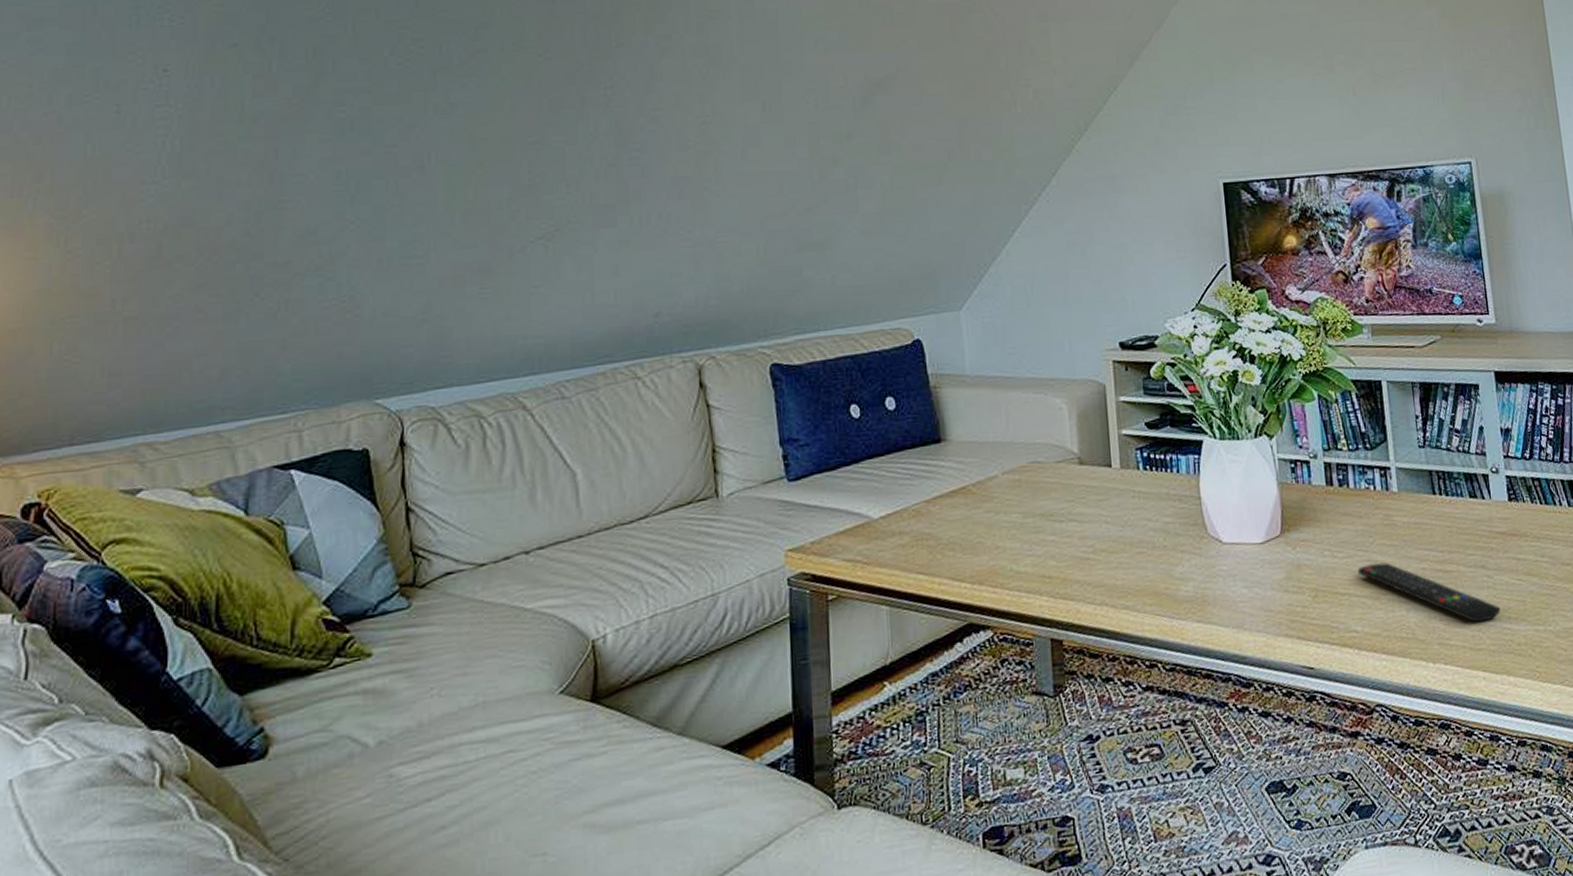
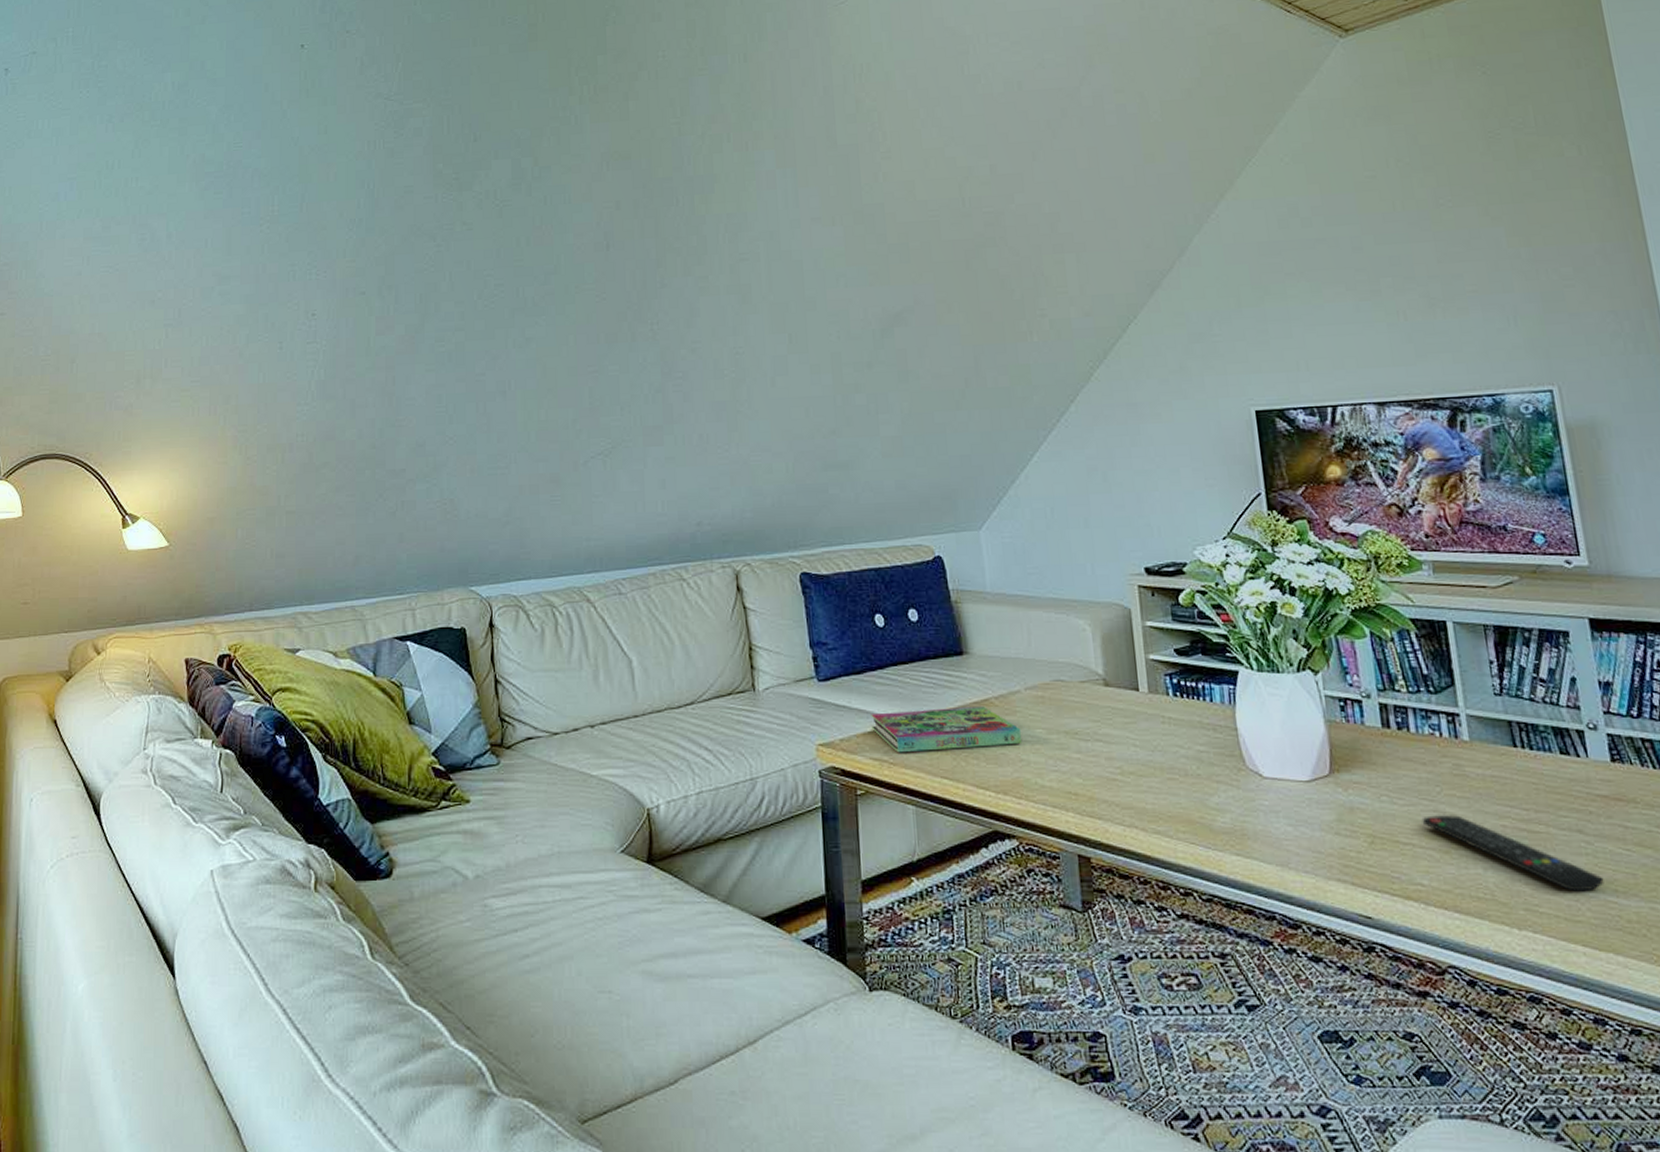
book: none [844,494,999,552] -> present [871,705,1023,753]

